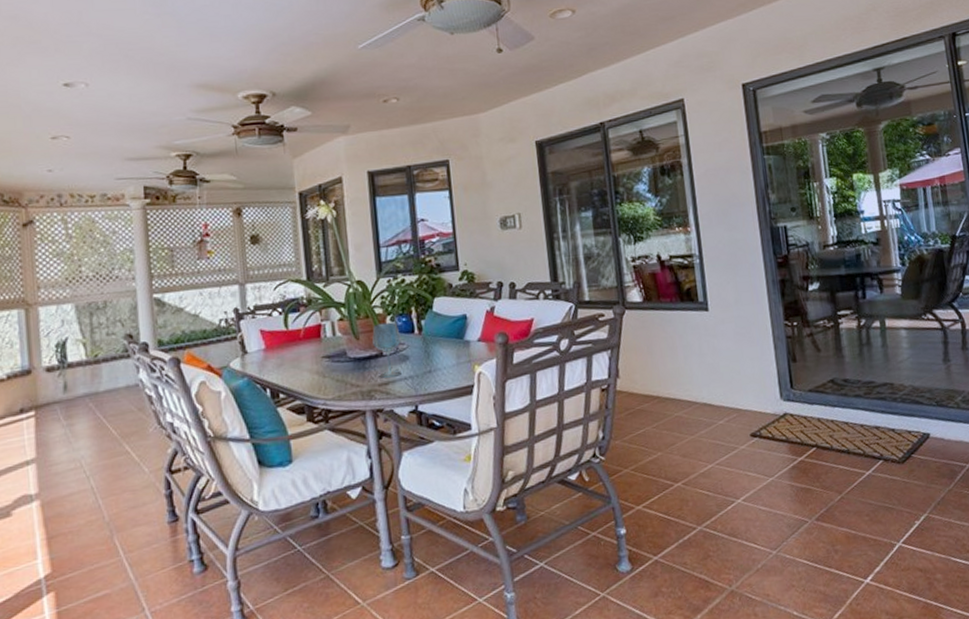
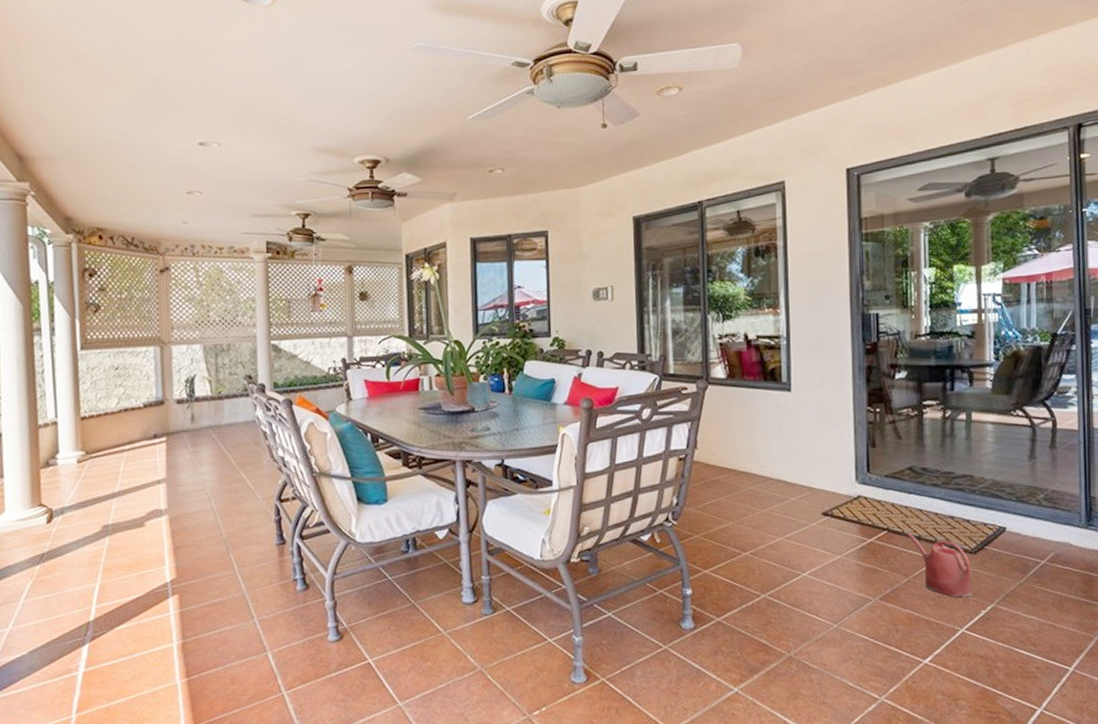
watering can: none [834,447,906,511] -> present [906,532,973,598]

